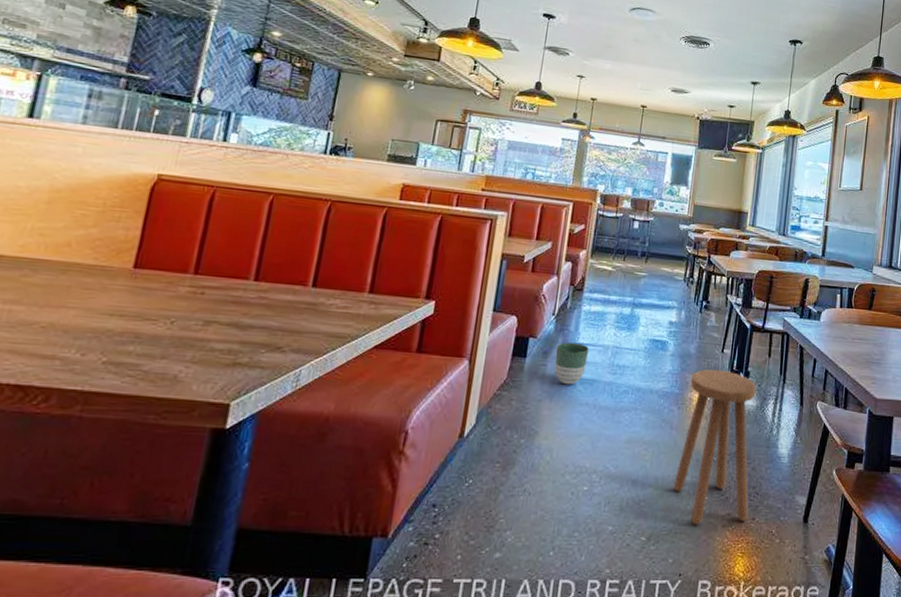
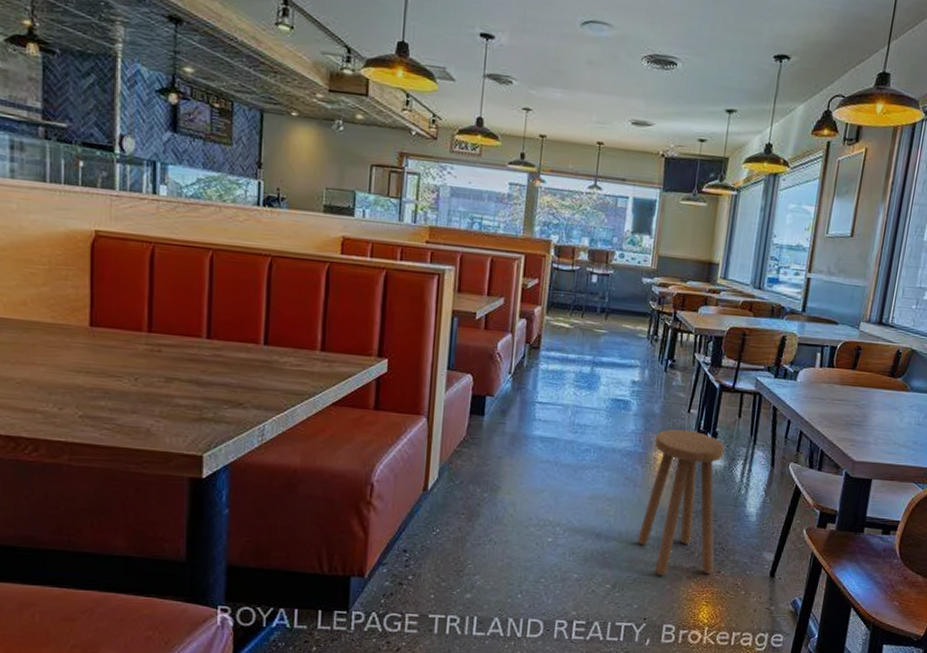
planter: present [554,342,589,385] -> none [513,400,548,443]

